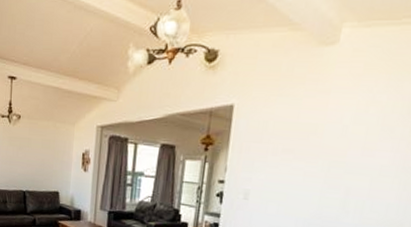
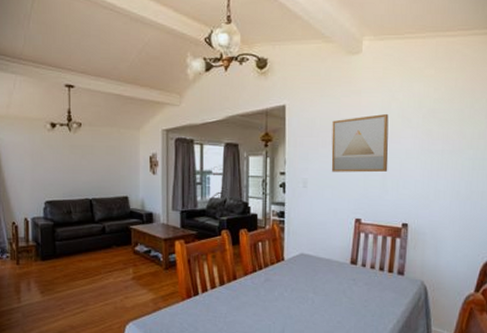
wall art: none [280,119,364,190] -> present [331,113,389,173]

